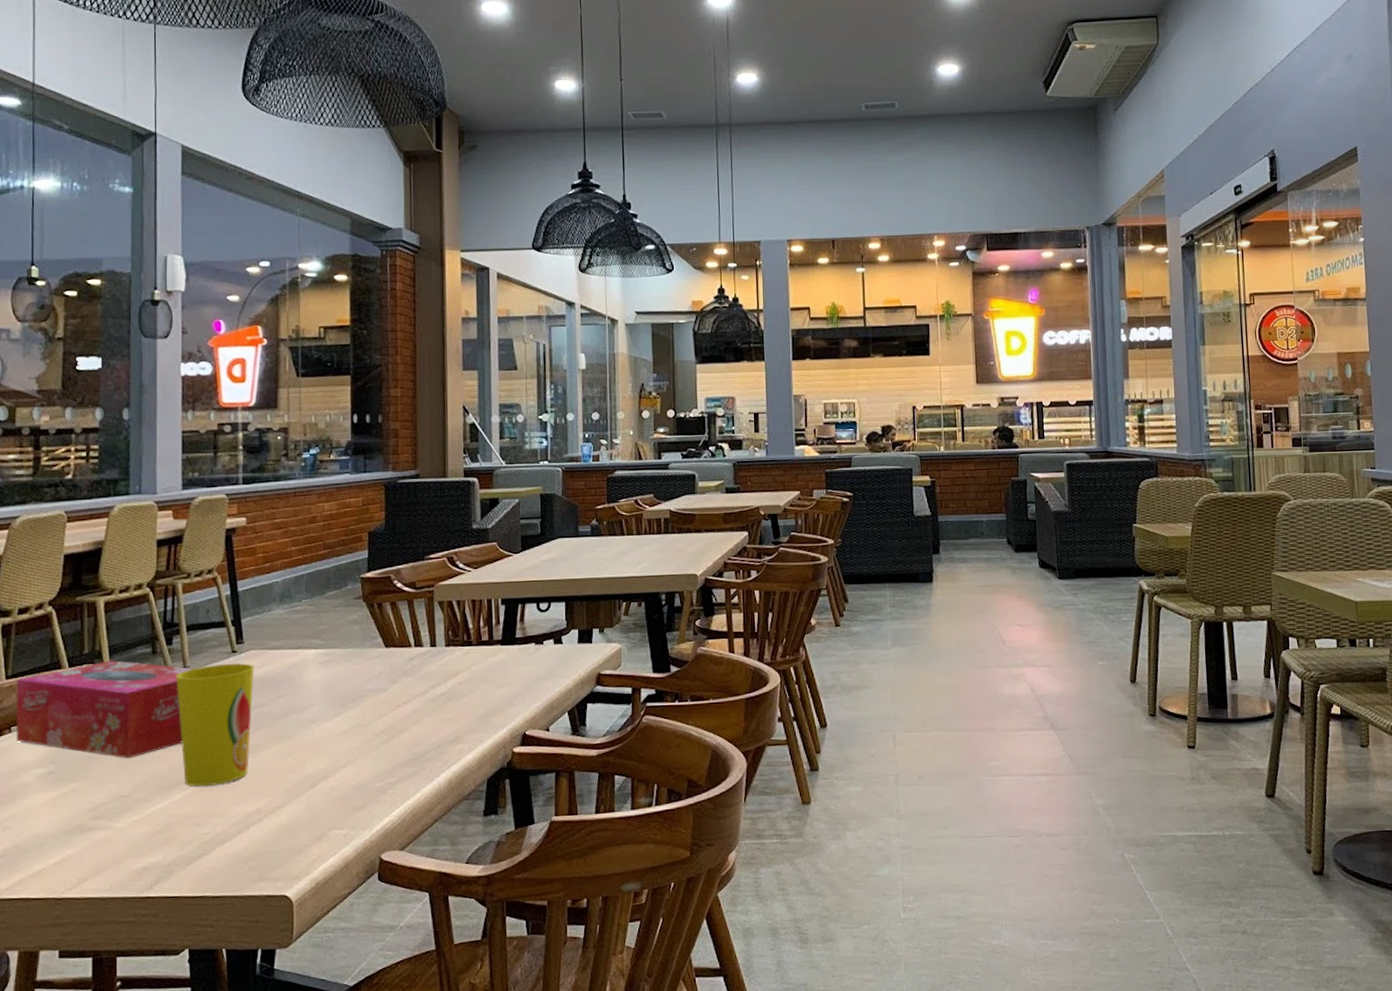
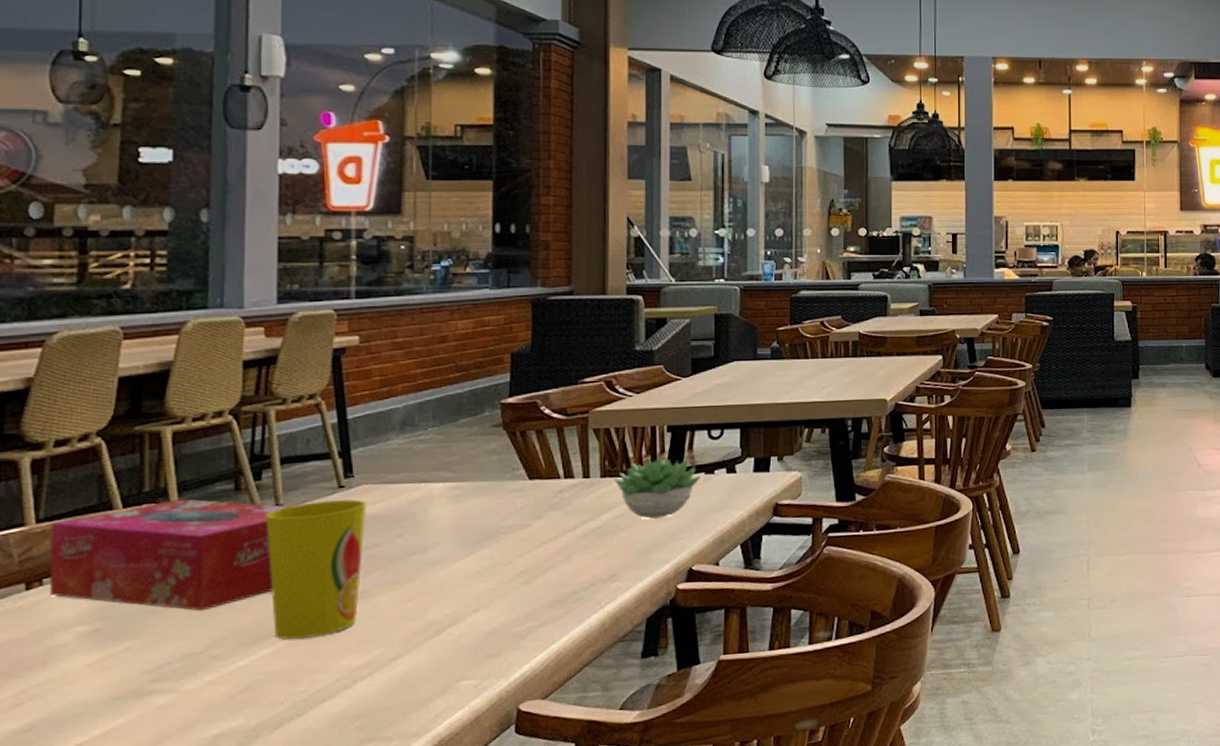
succulent plant: none [456,629,532,686] -> present [614,458,702,519]

